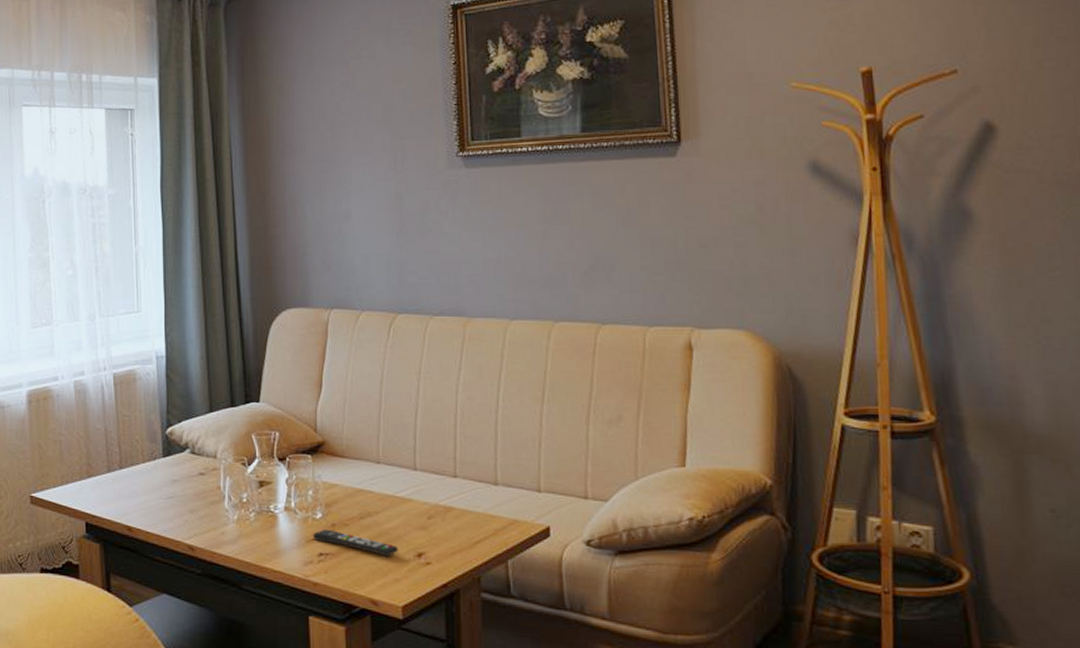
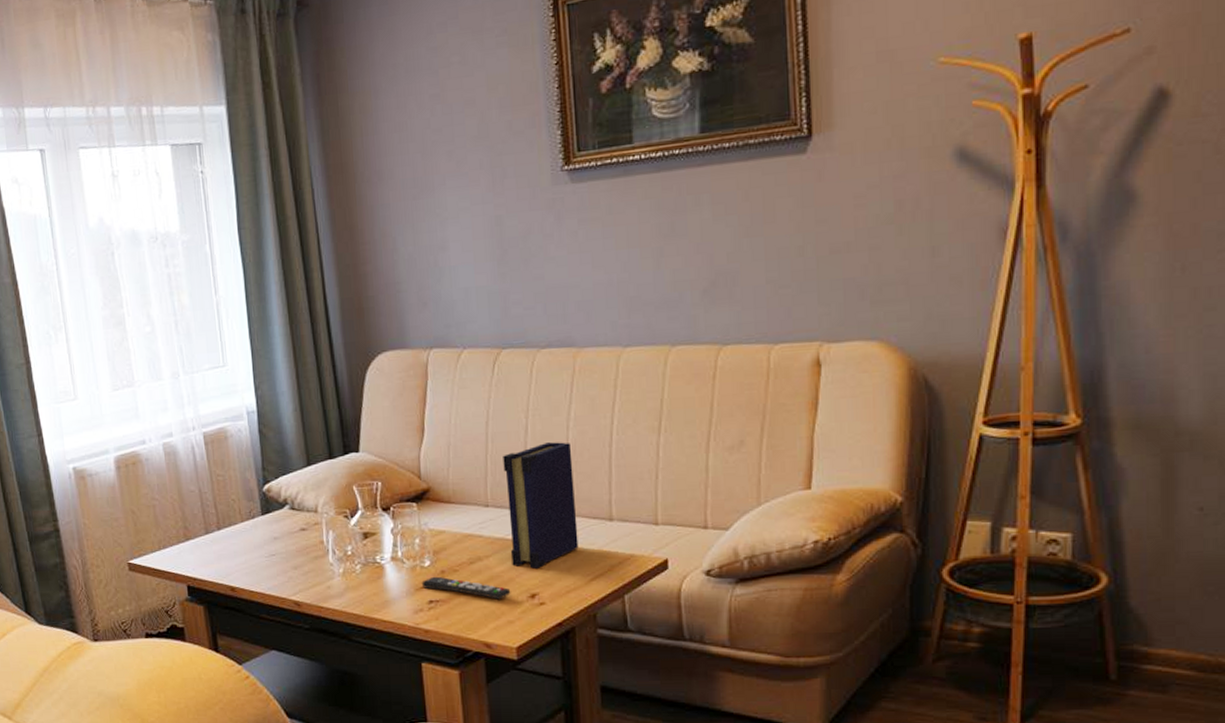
book: none [395,405,465,528] -> present [503,442,579,569]

